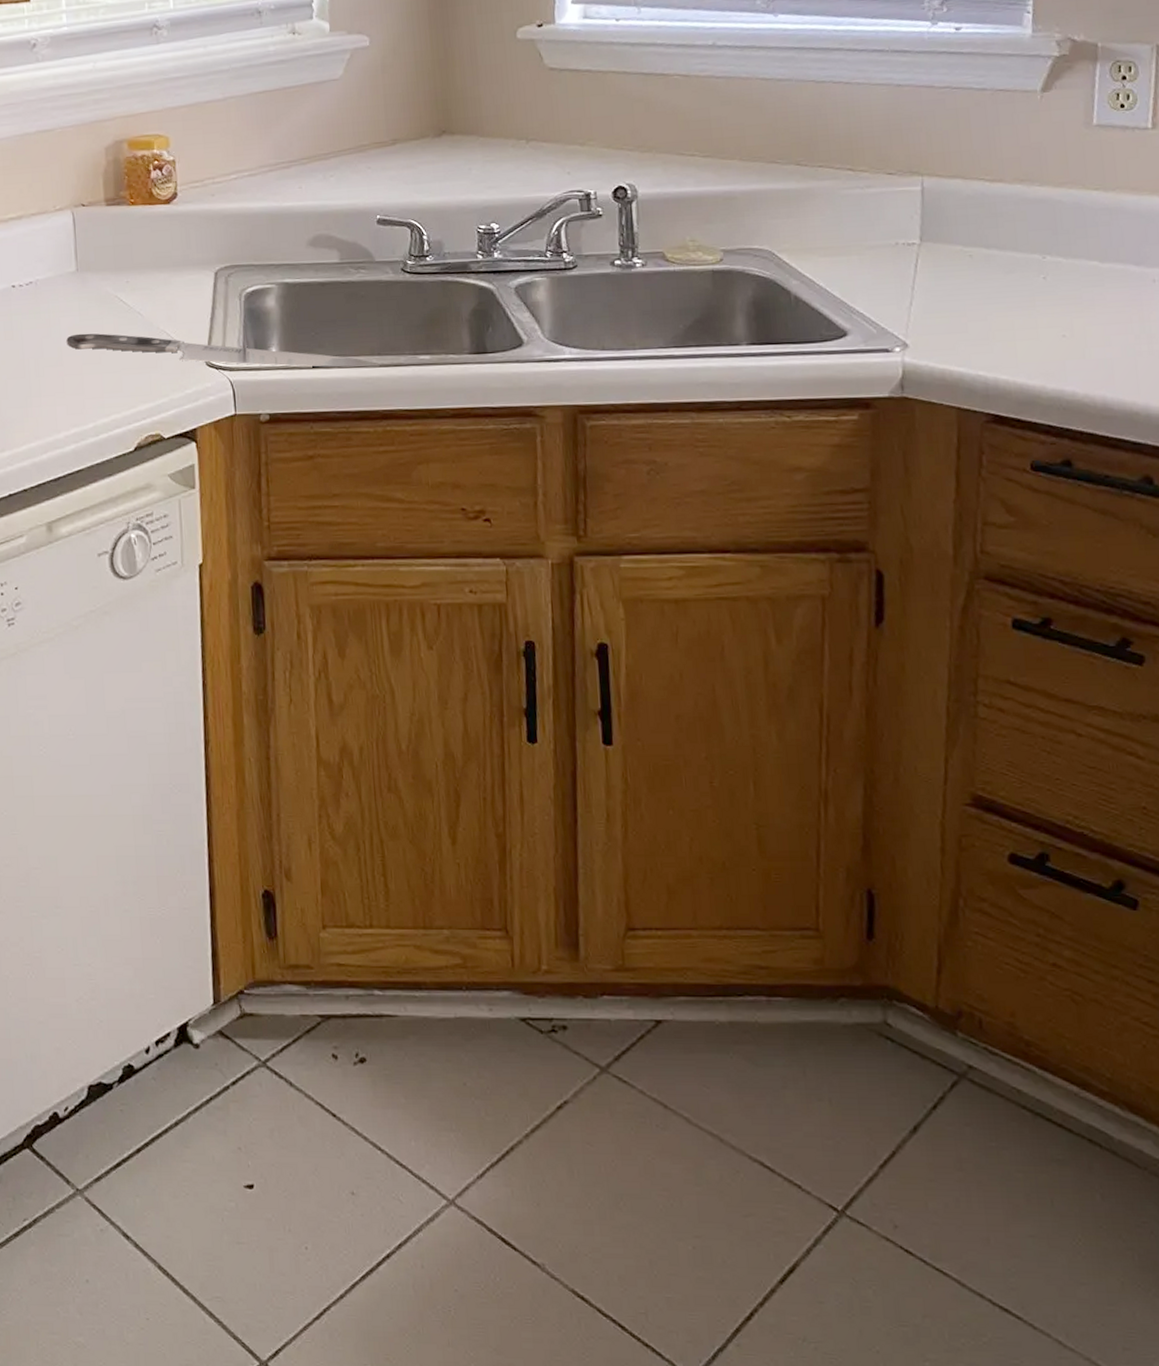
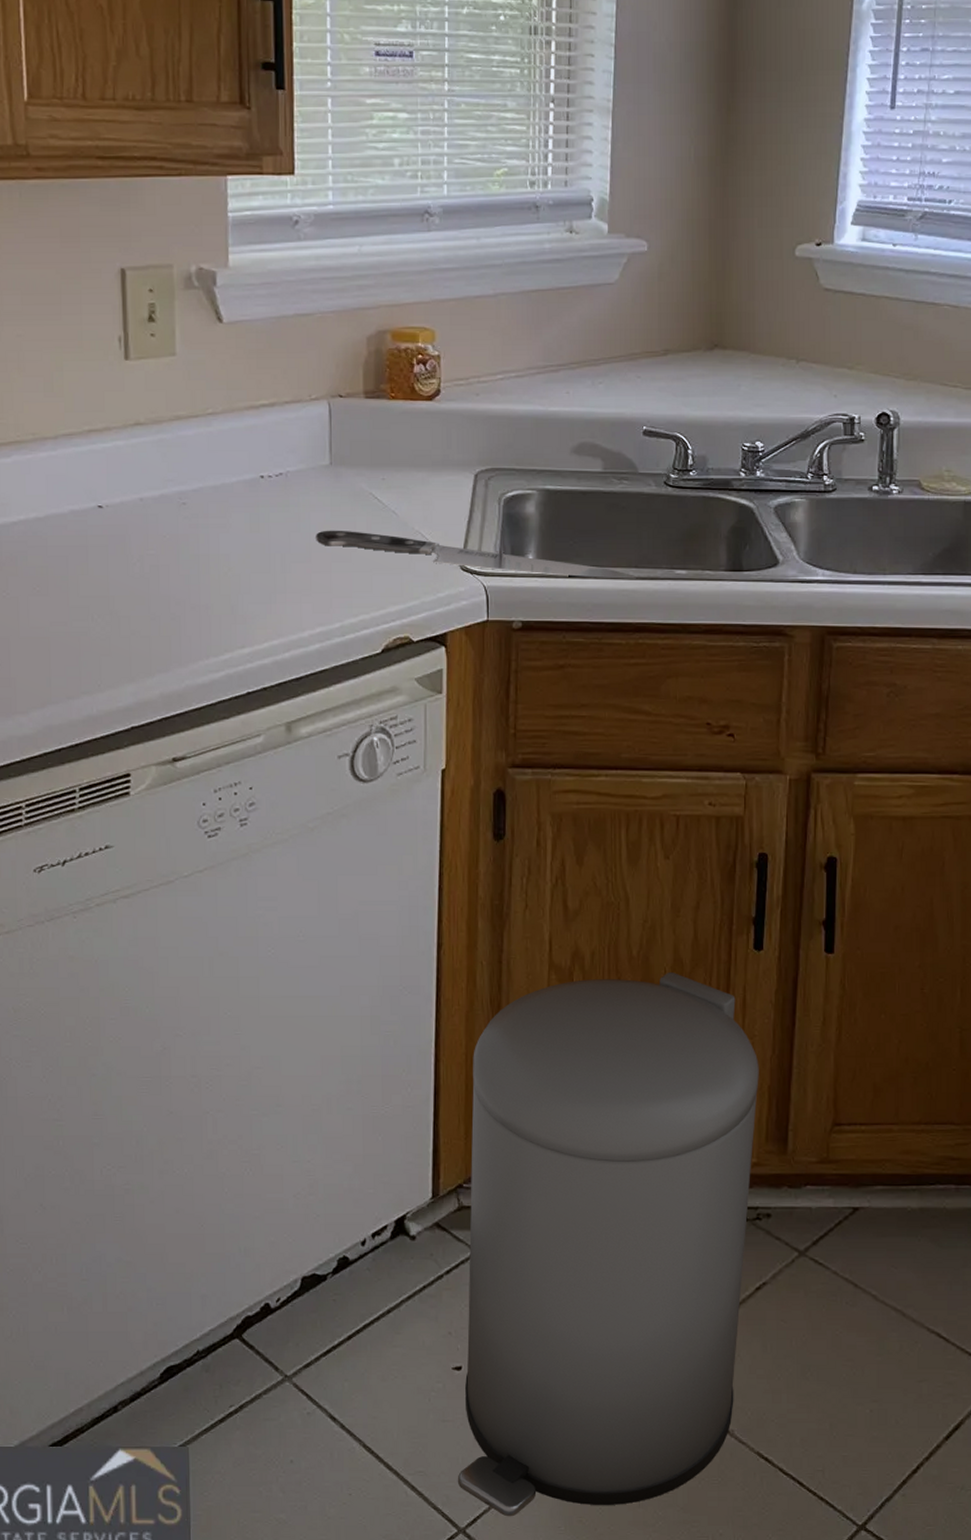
pedal bin: none [246,766,544,1351] -> present [457,971,759,1517]

